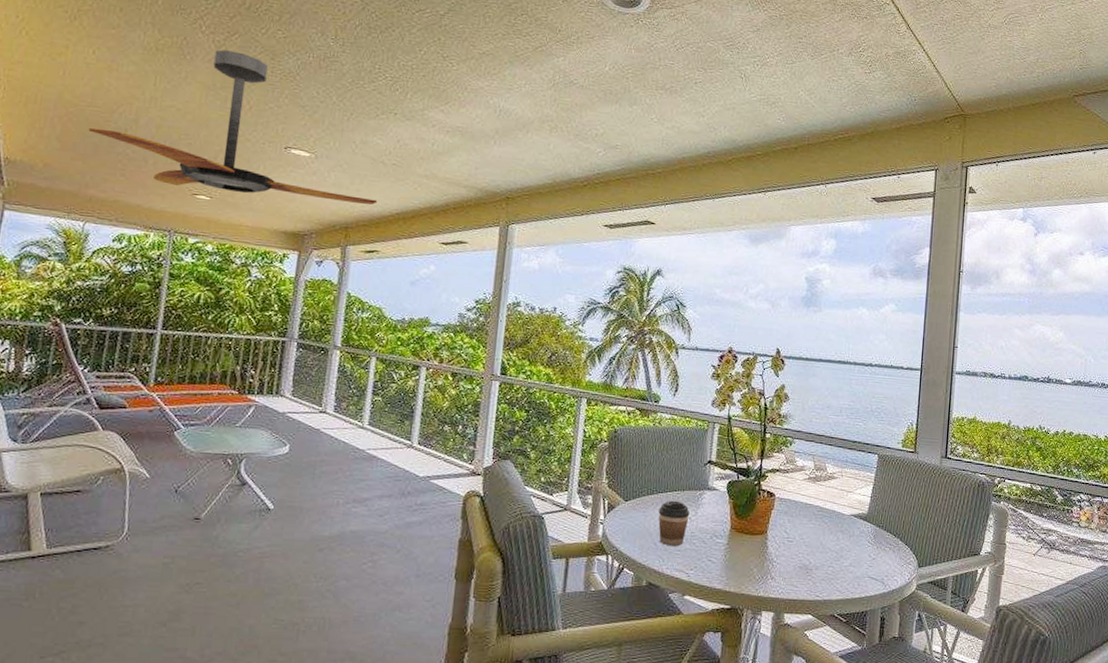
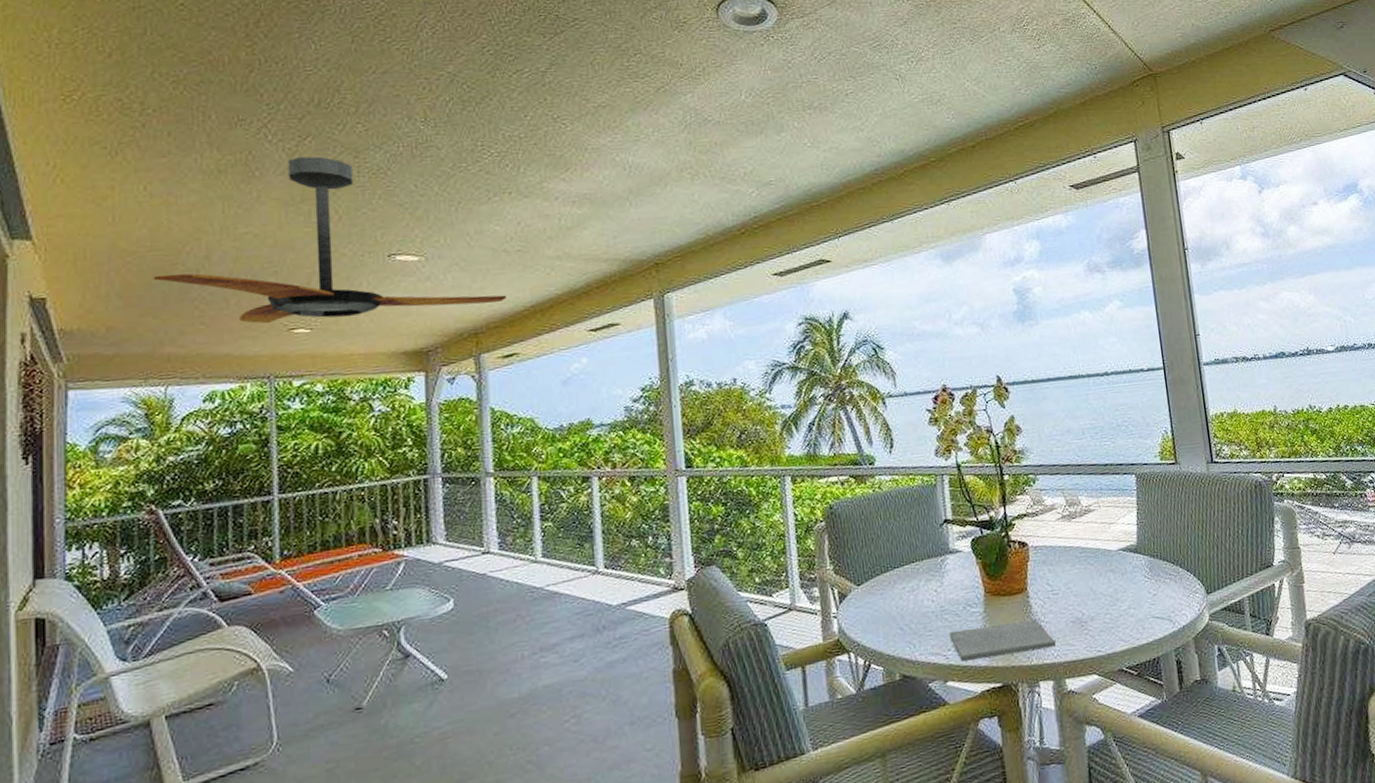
coffee cup: present [658,500,690,547] -> none [897,573,935,628]
notepad: none [694,555,783,585] -> present [950,619,1057,662]

